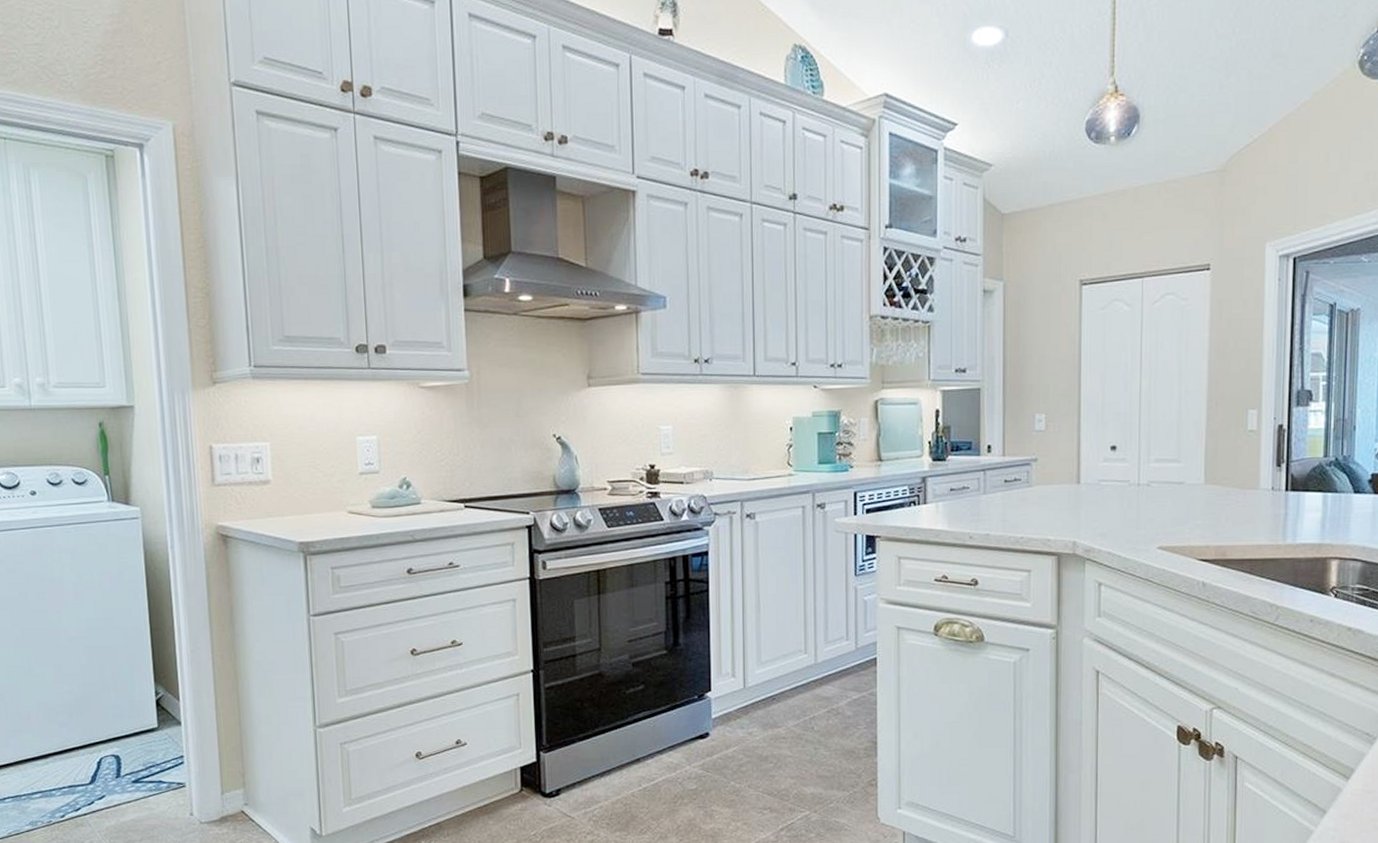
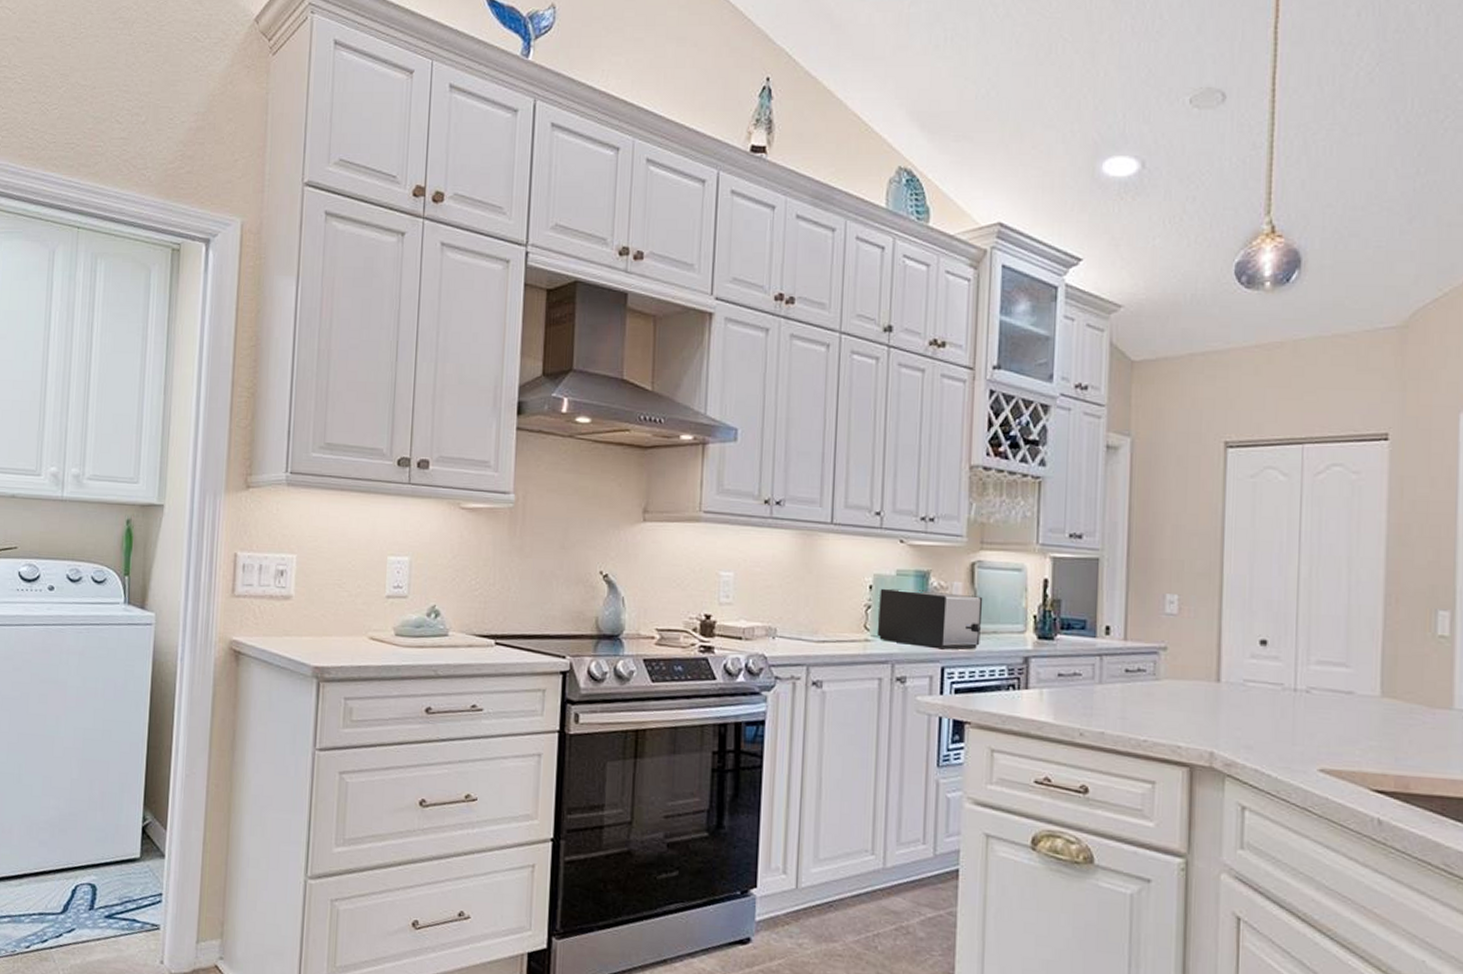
toaster: none [798,427,886,477] -> present [876,589,983,650]

